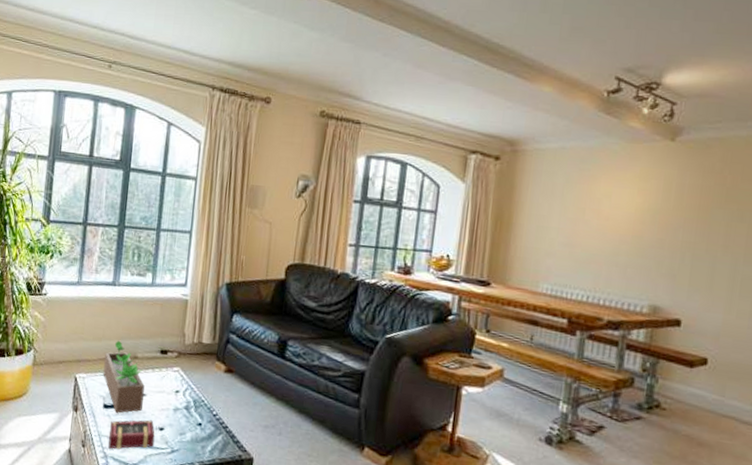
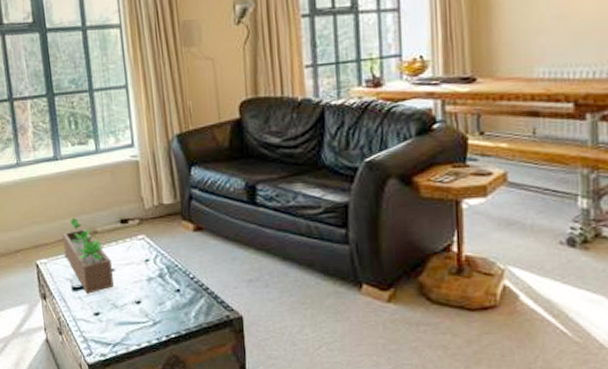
book: present [108,419,155,449] -> none [83,295,134,332]

